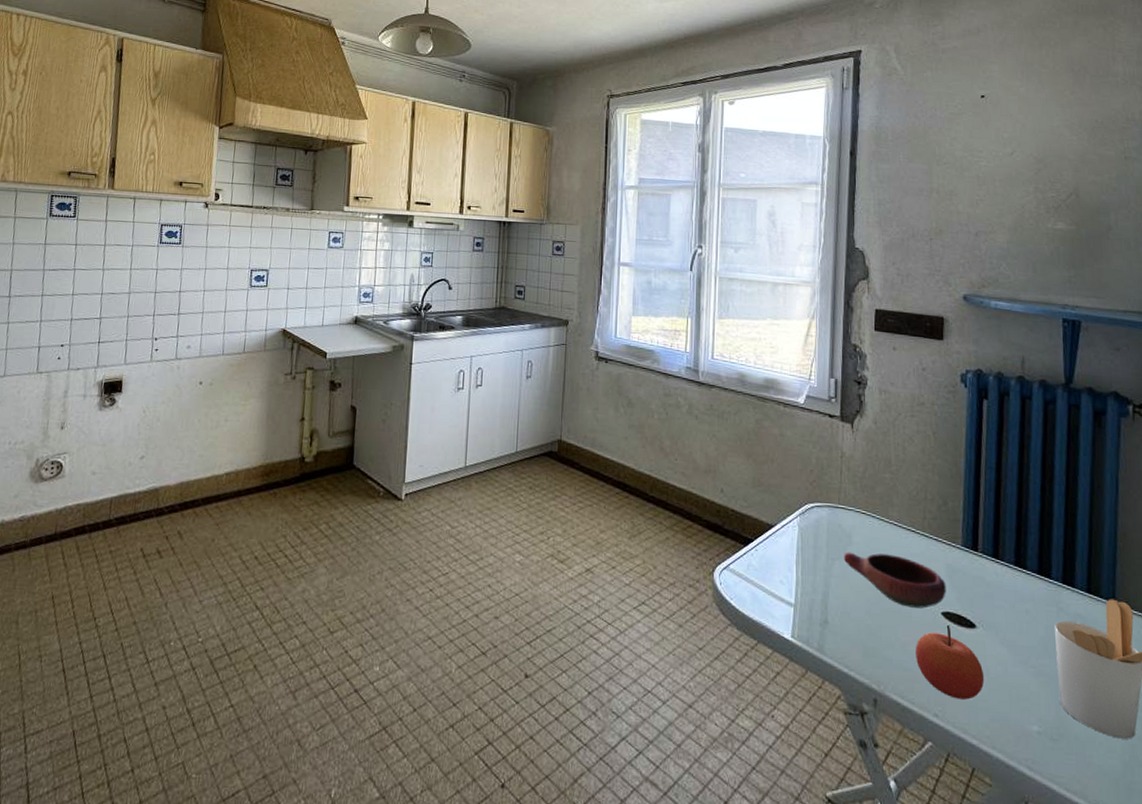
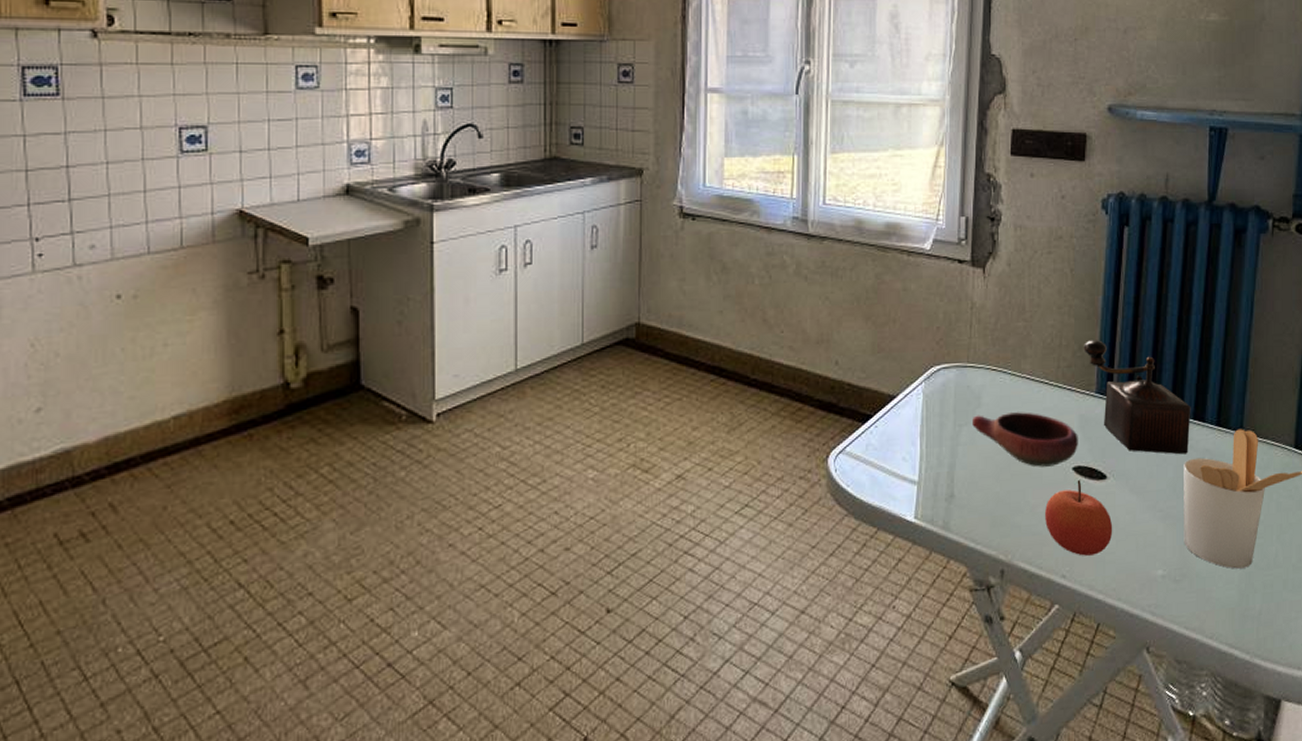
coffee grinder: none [948,496,1060,616] -> present [1083,339,1191,455]

